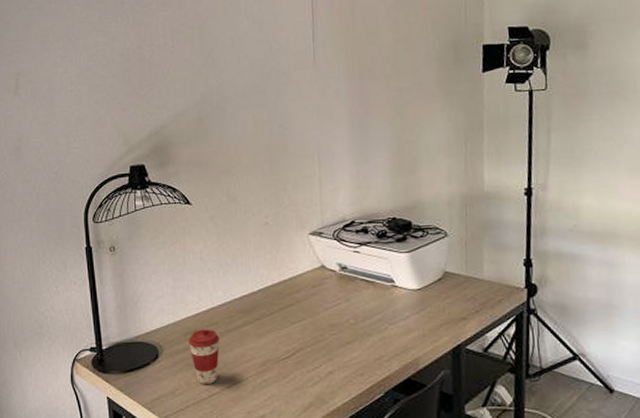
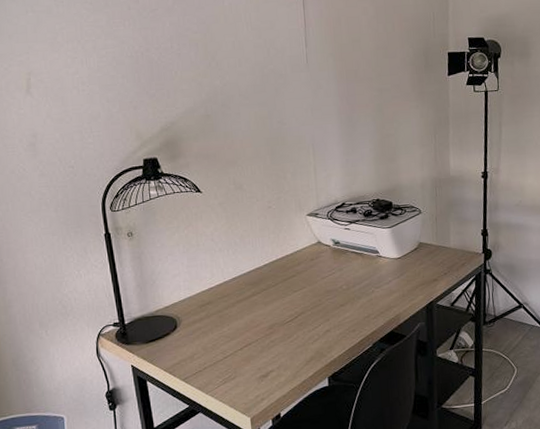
coffee cup: present [188,329,220,384] -> none [203,300,232,348]

